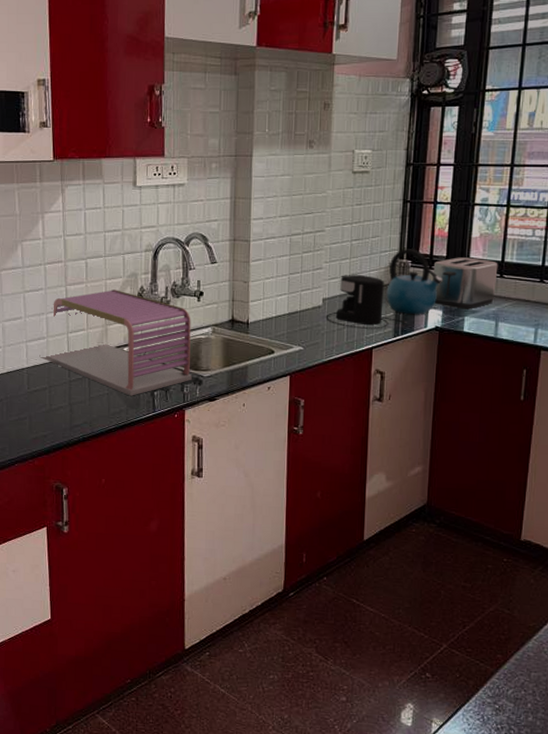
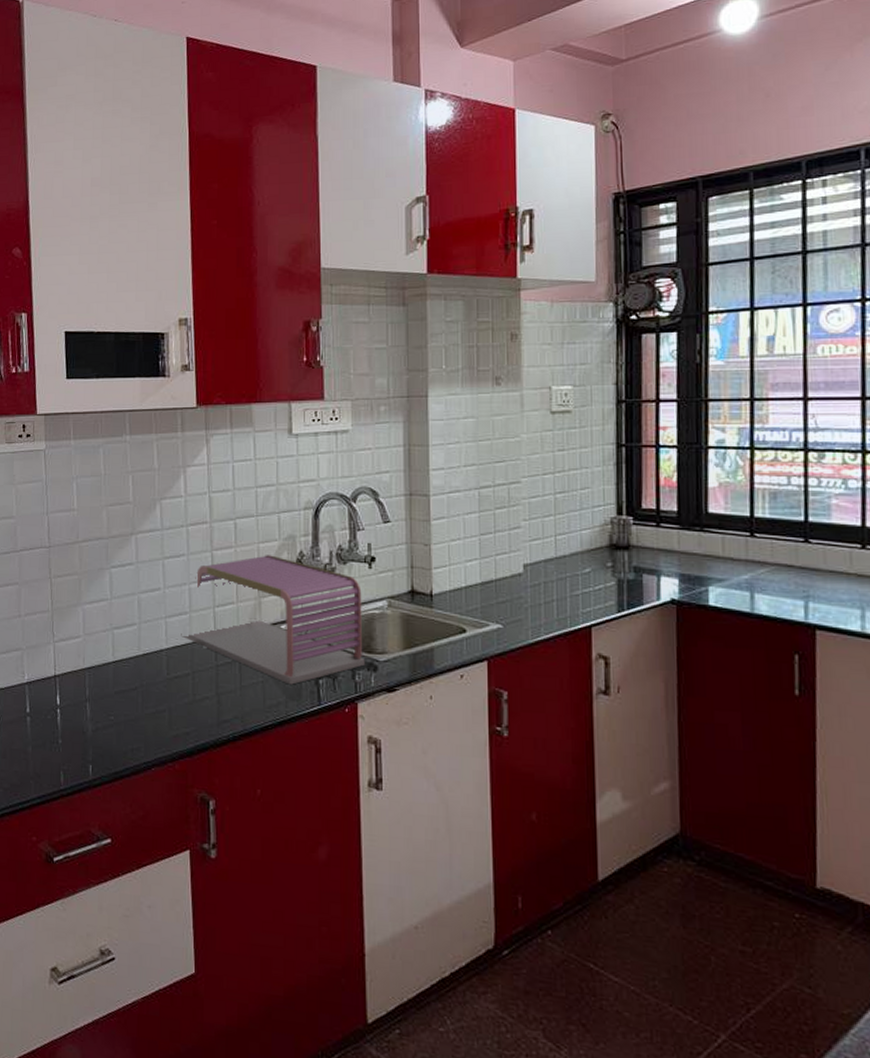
coffee maker: present [325,275,407,329] -> none [528,535,634,603]
kettle: present [386,249,444,314] -> none [604,502,677,583]
toaster: present [433,257,498,309] -> none [662,512,747,577]

